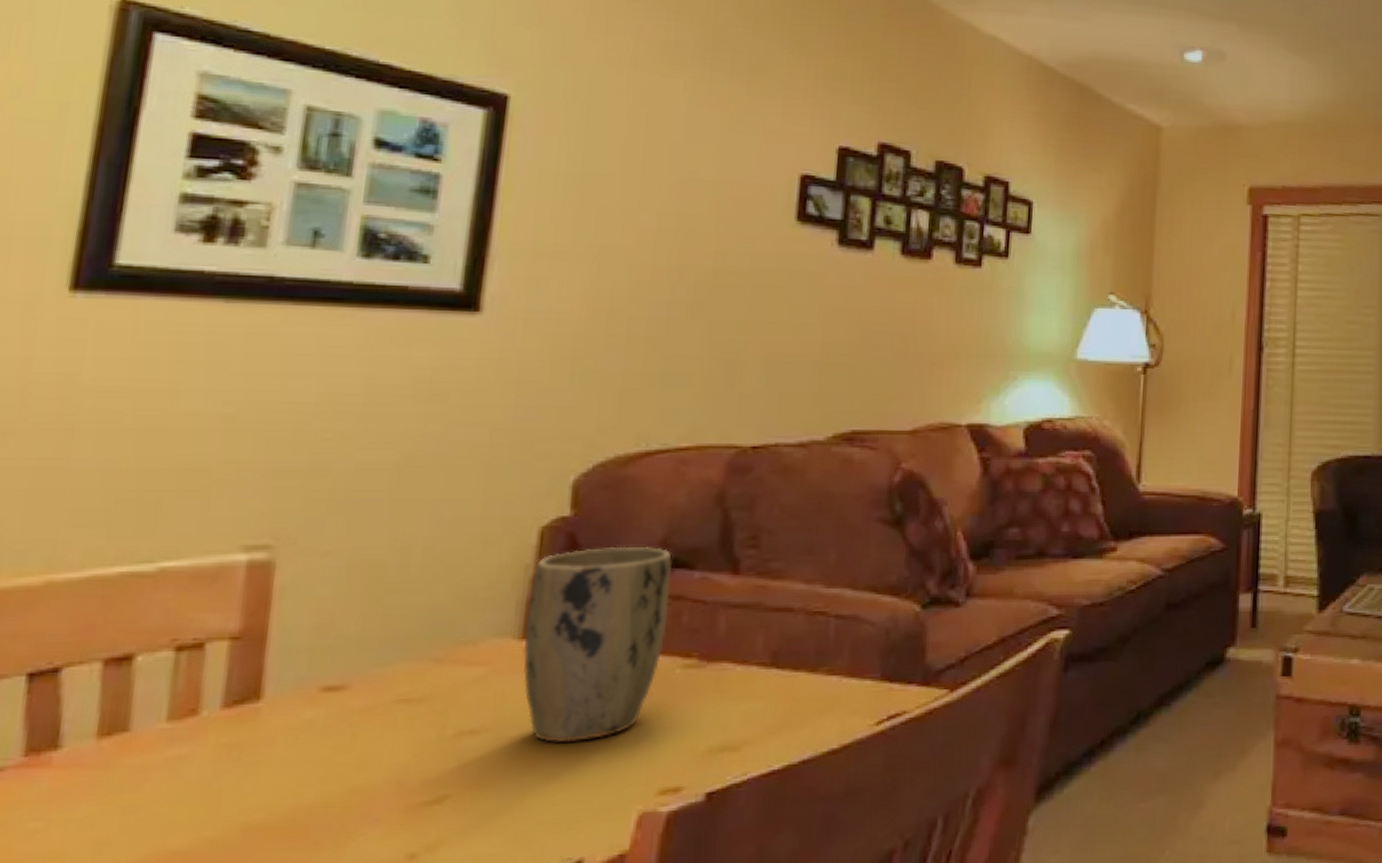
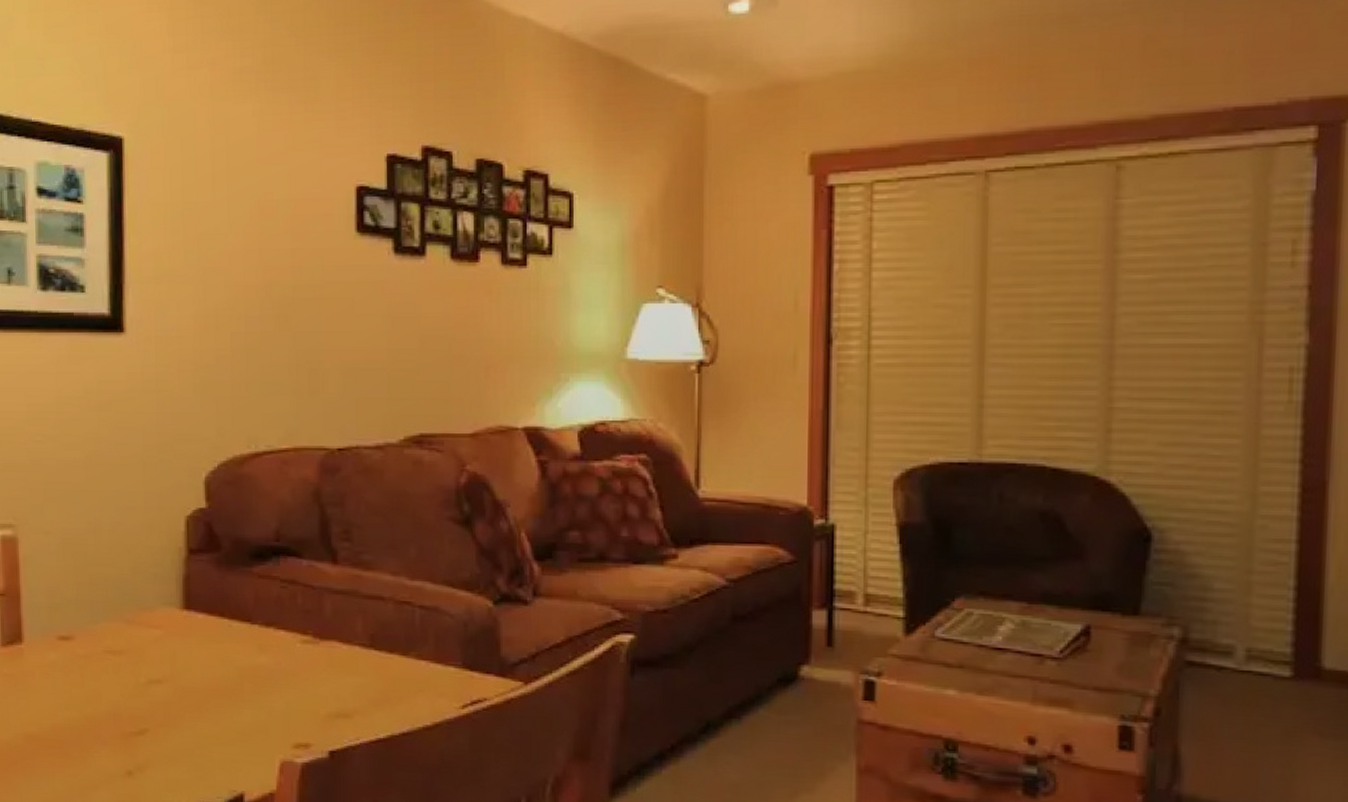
plant pot: present [523,546,672,743] -> none [184,535,286,697]

